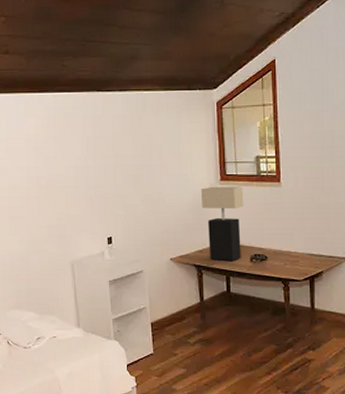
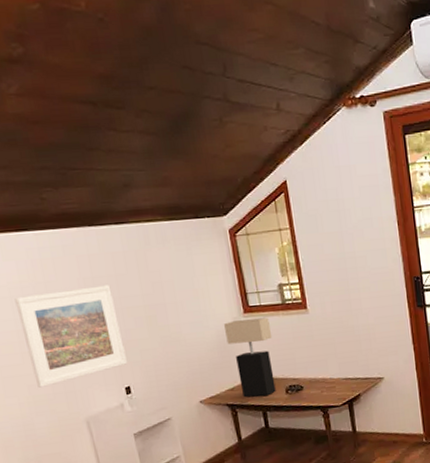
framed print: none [30,144,112,229] -> present [14,285,127,388]

